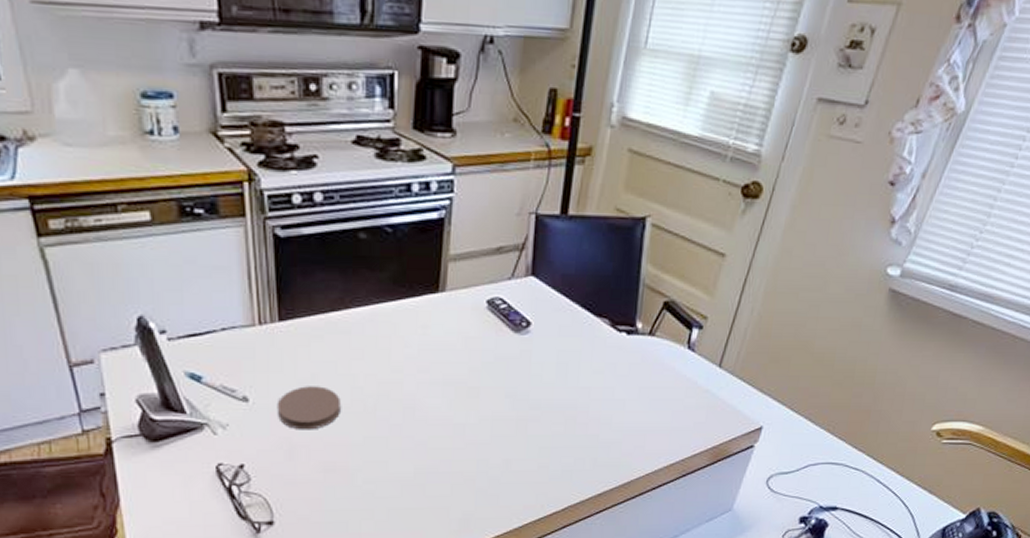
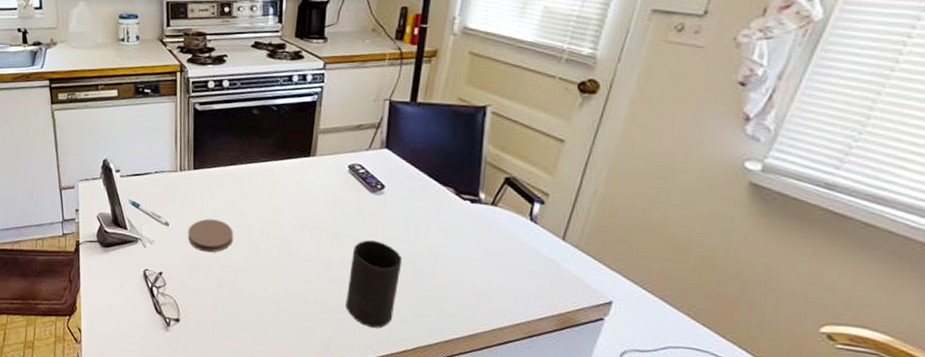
cup: none [487,389,552,494] -> present [346,239,403,329]

